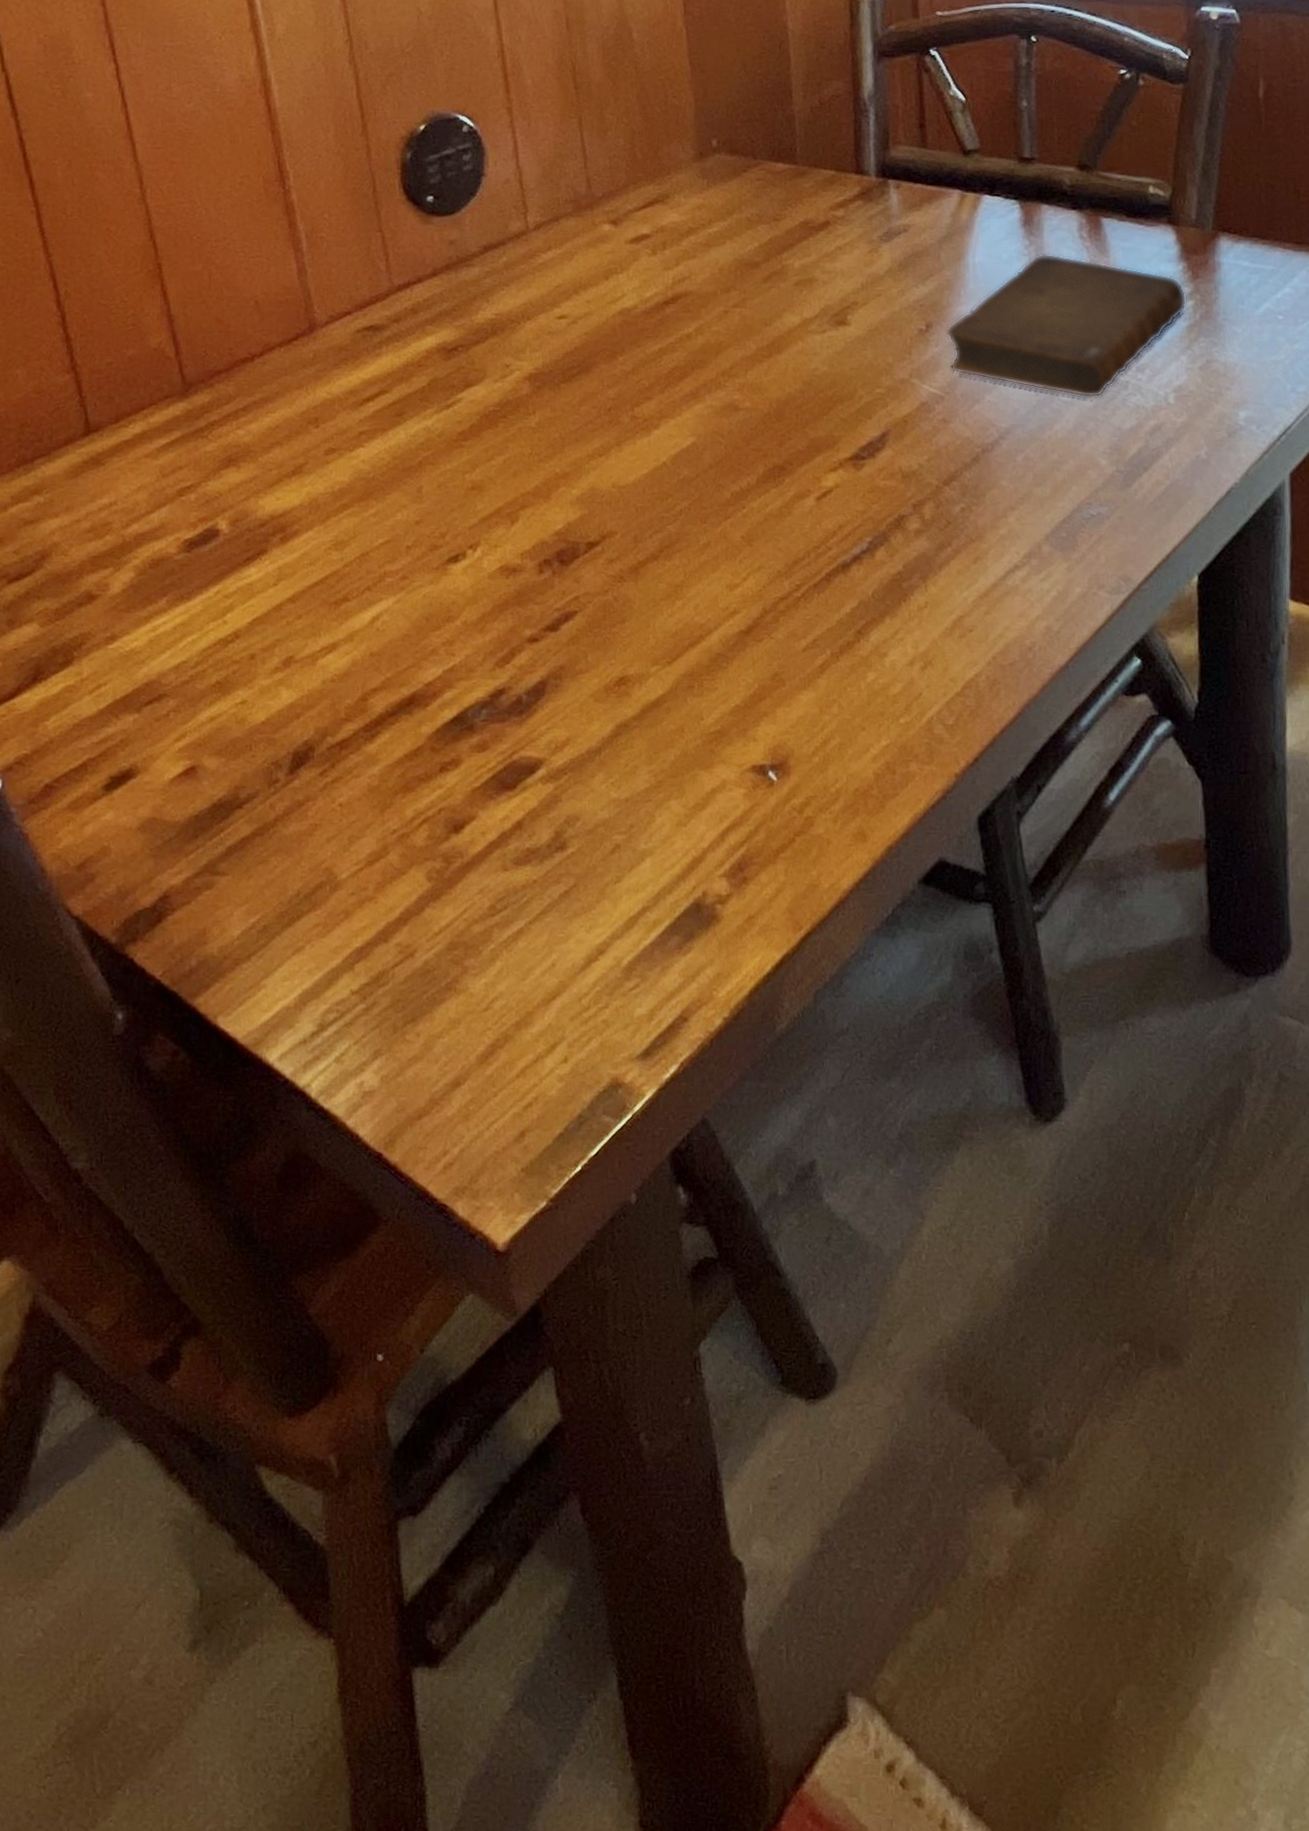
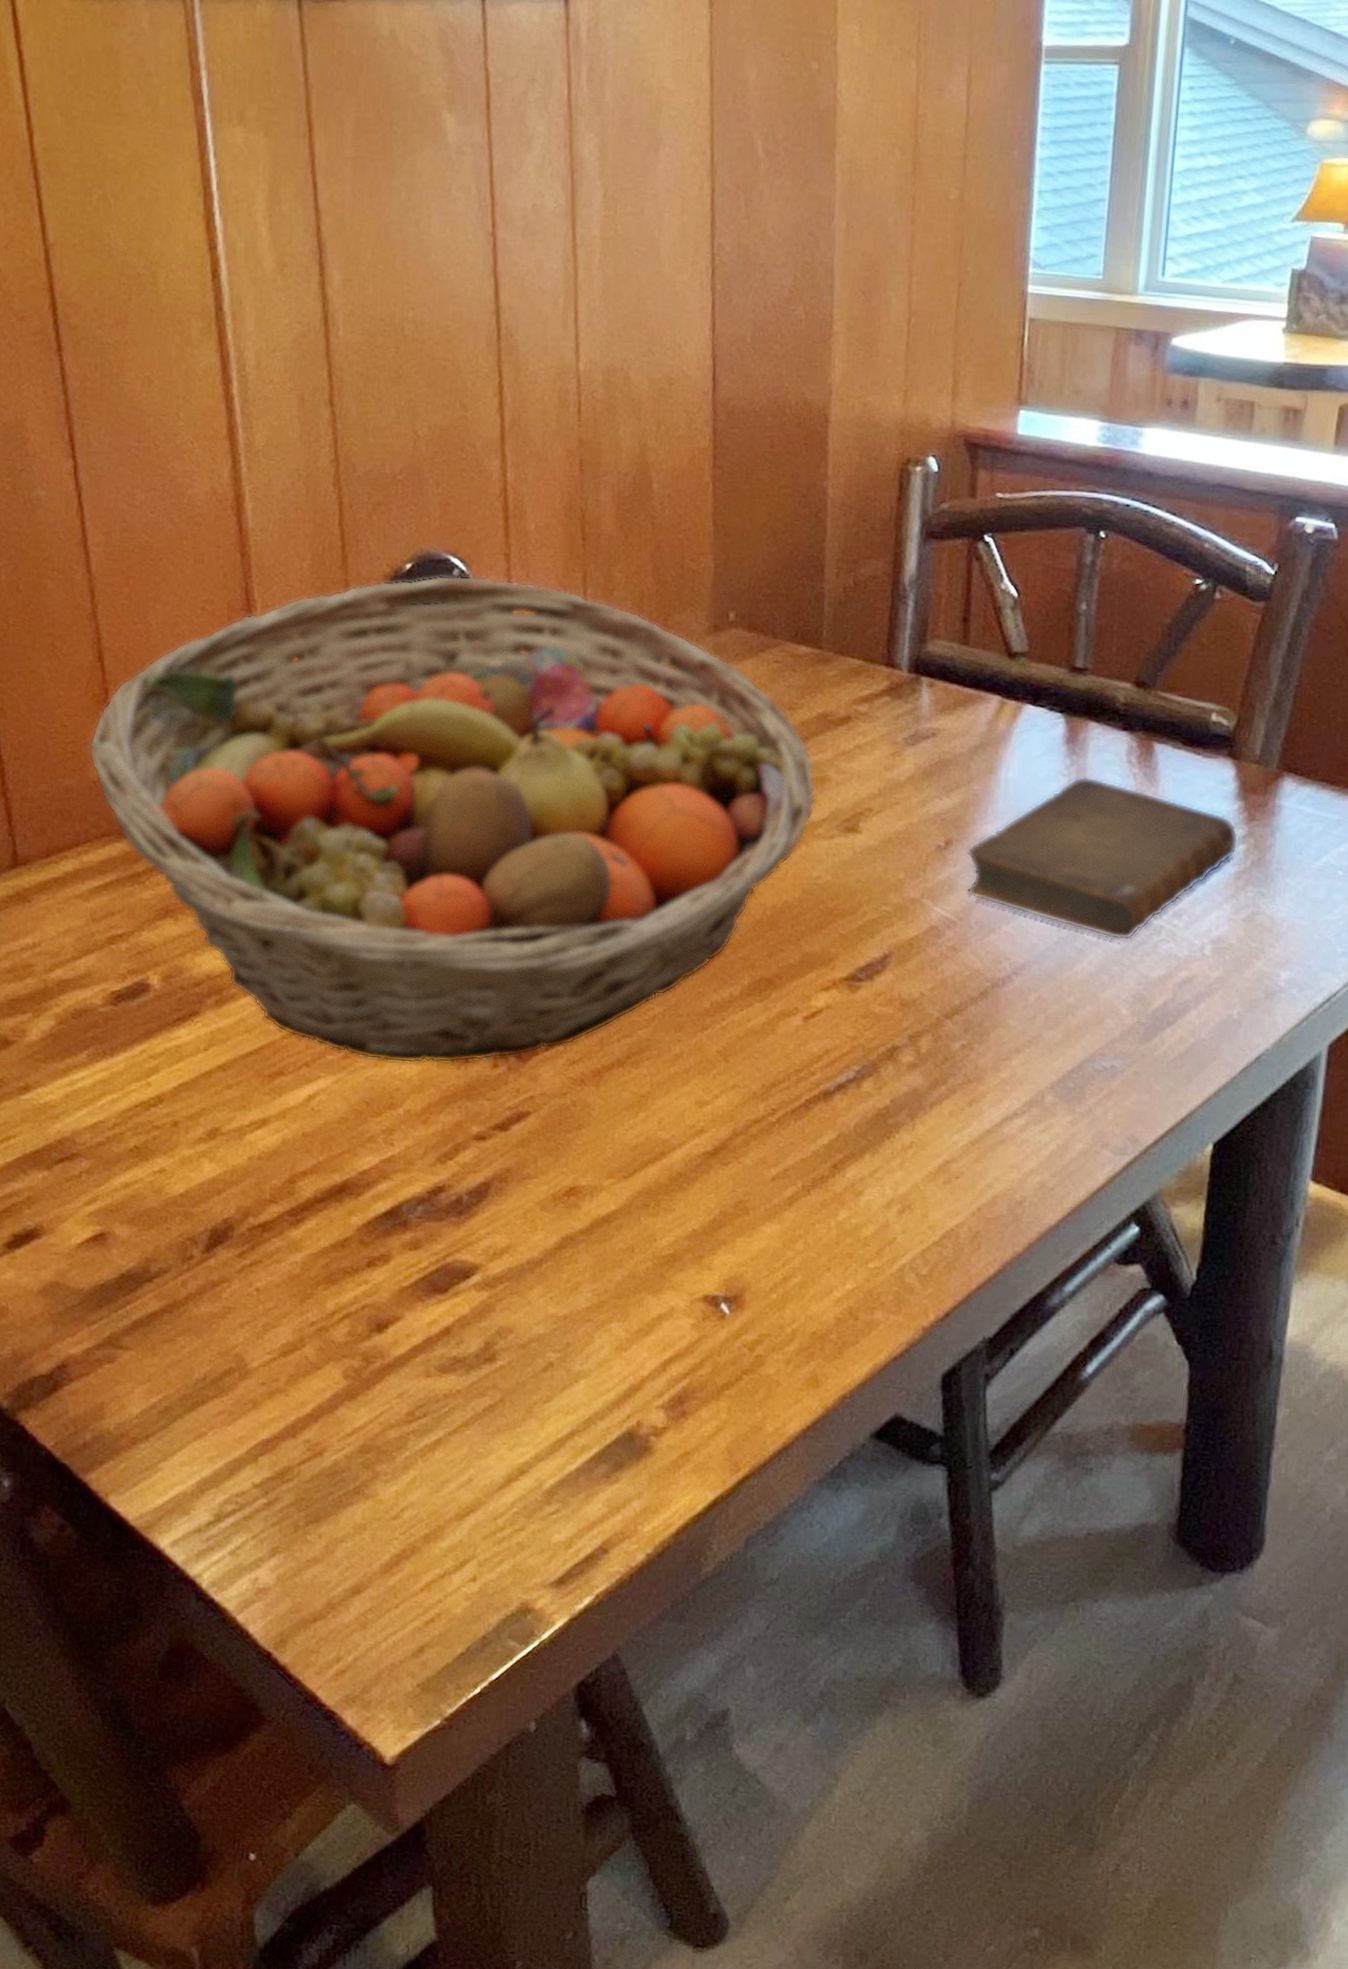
fruit basket: none [148,130,806,578] -> present [89,575,816,1064]

